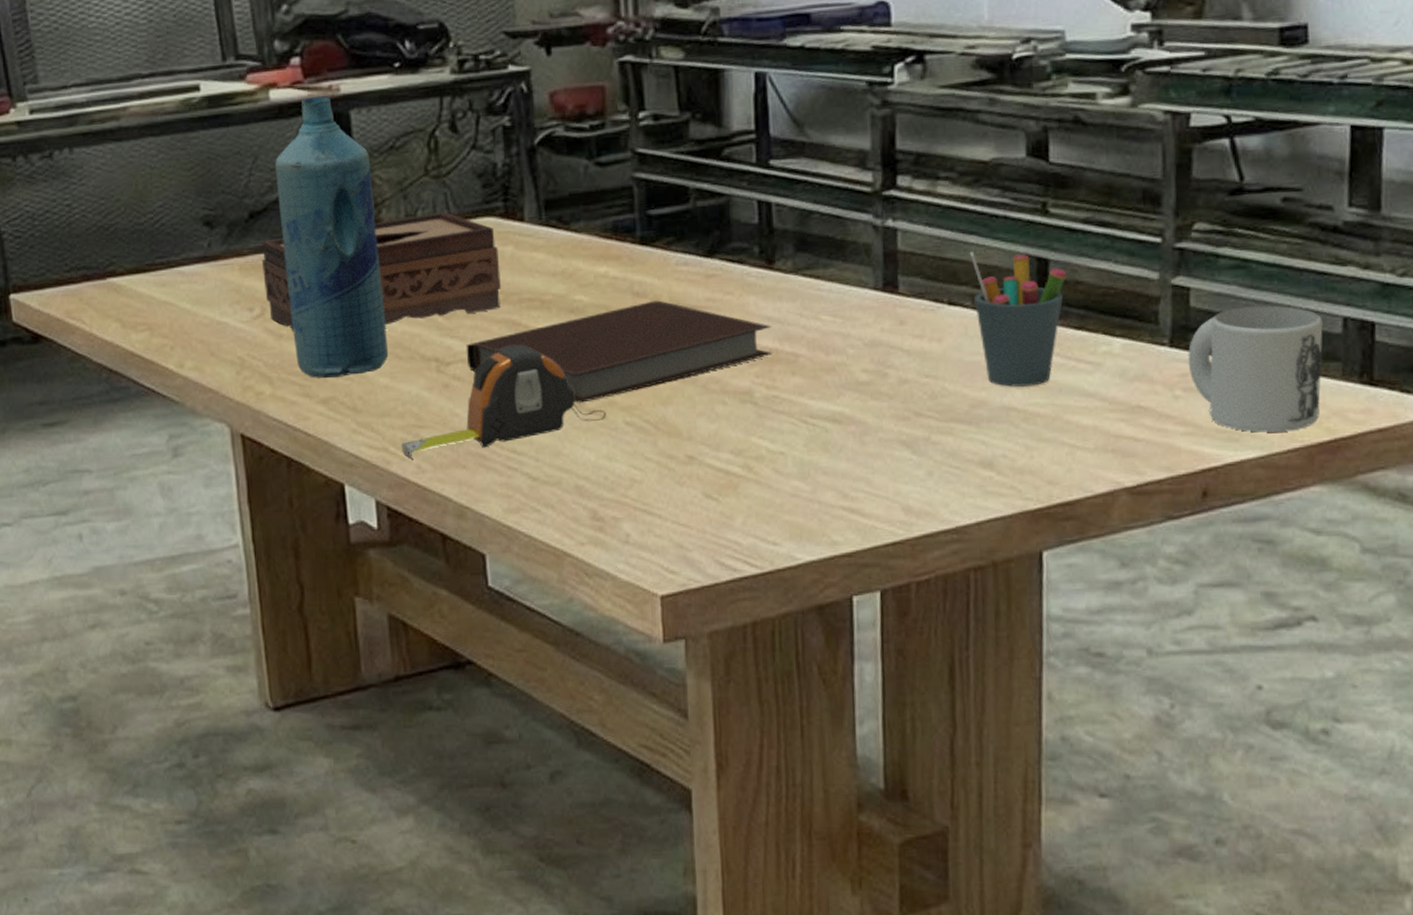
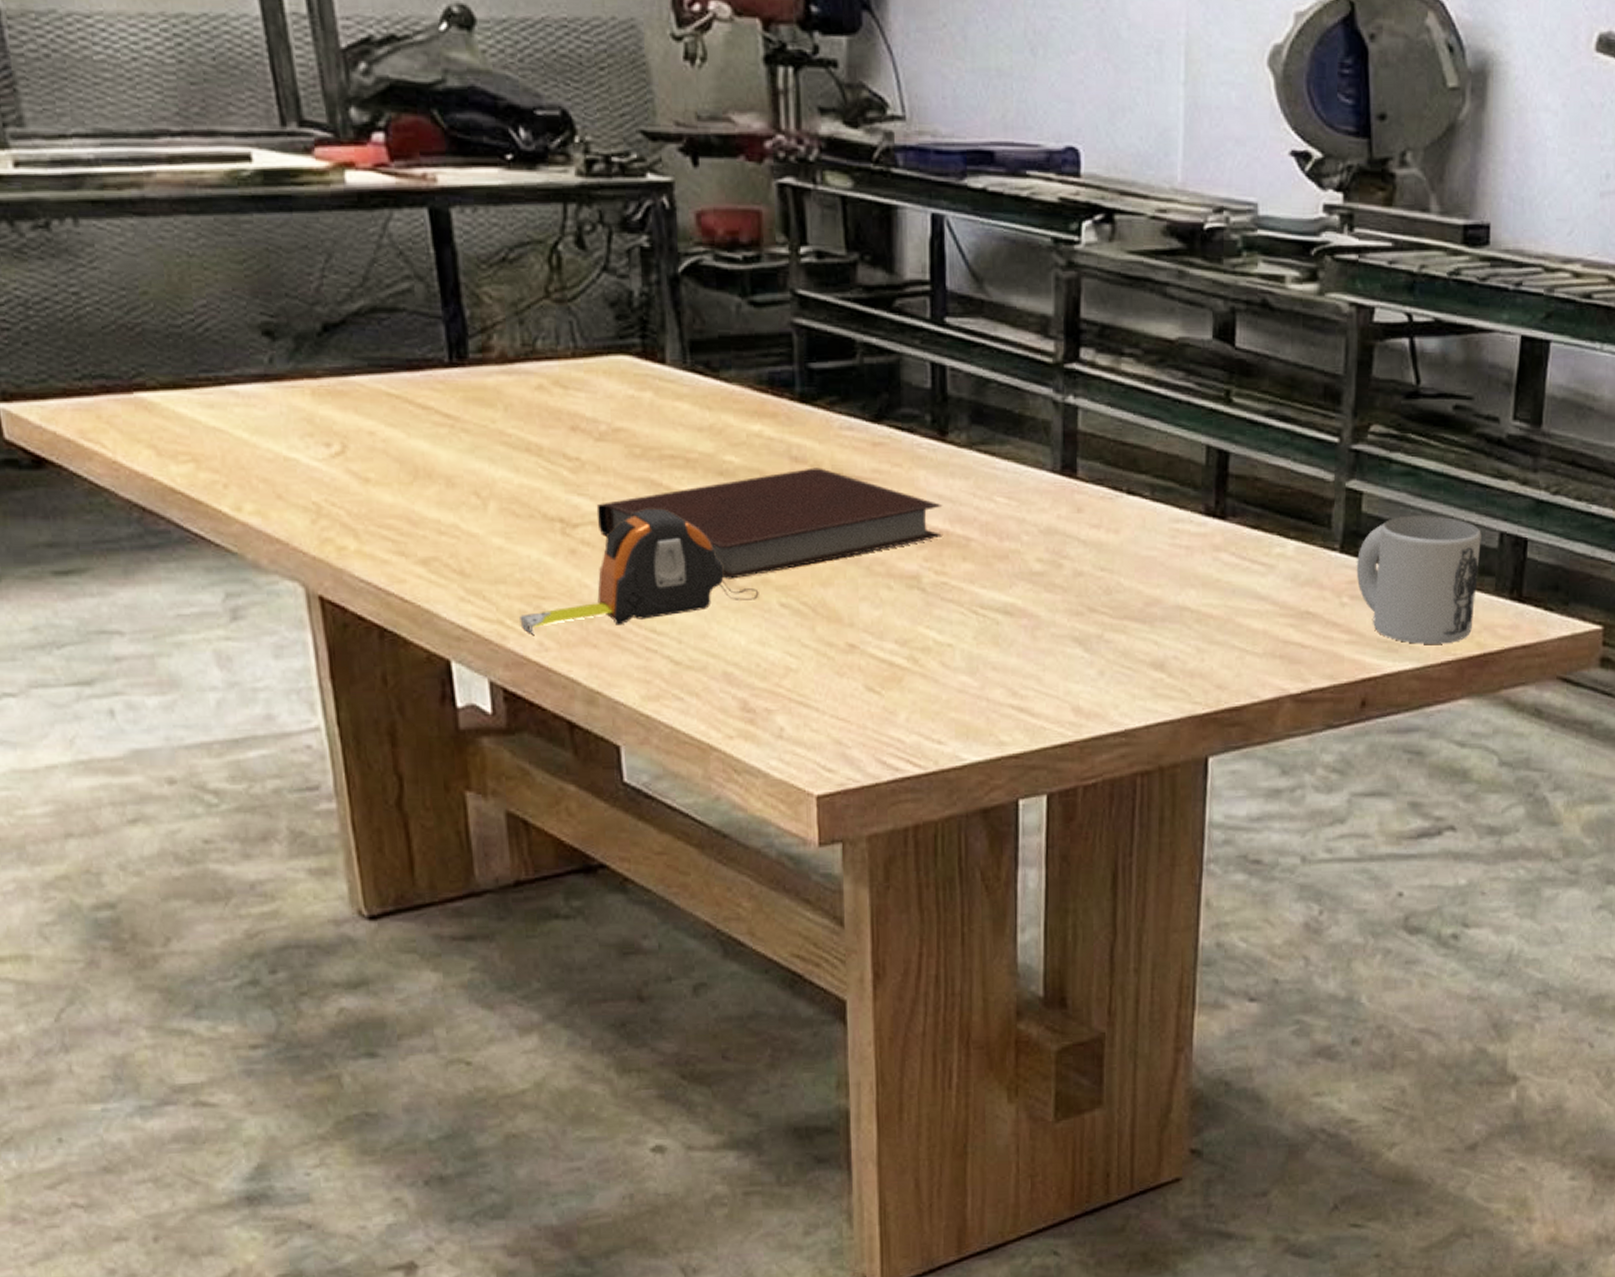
tissue box: present [261,212,501,329] -> none [340,345,638,476]
bottle: present [275,96,389,379] -> none [355,186,503,535]
pen holder: present [969,252,1067,388] -> none [1151,438,1246,587]

